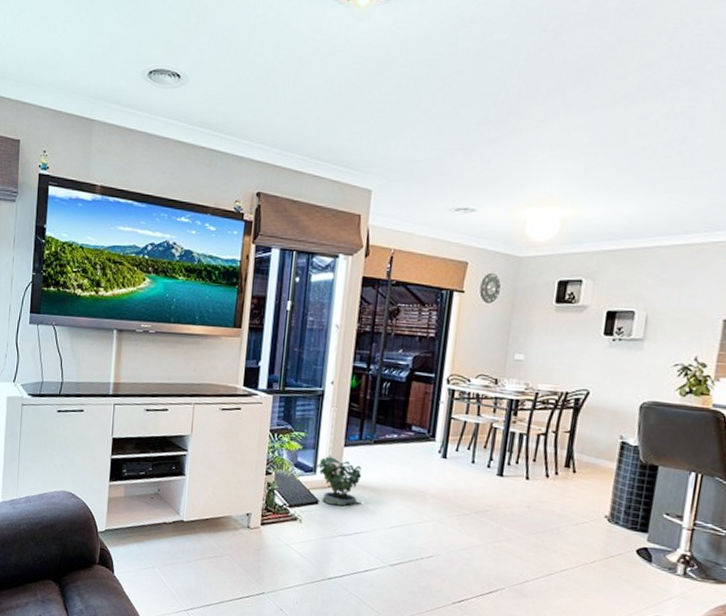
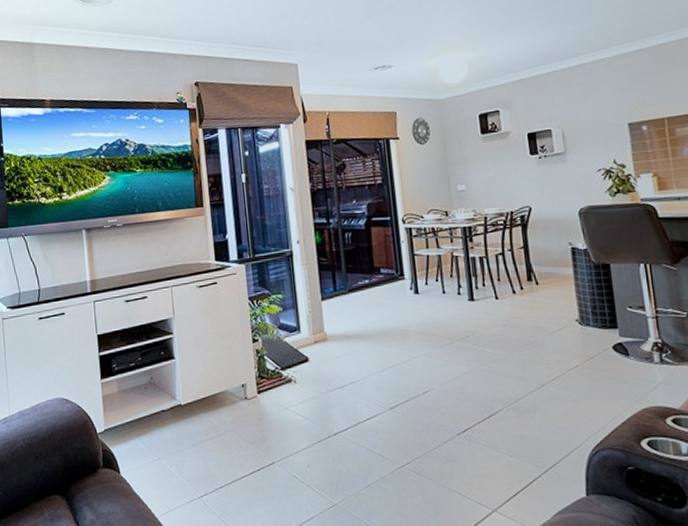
potted plant: present [316,456,362,506] -> none [299,313,350,360]

